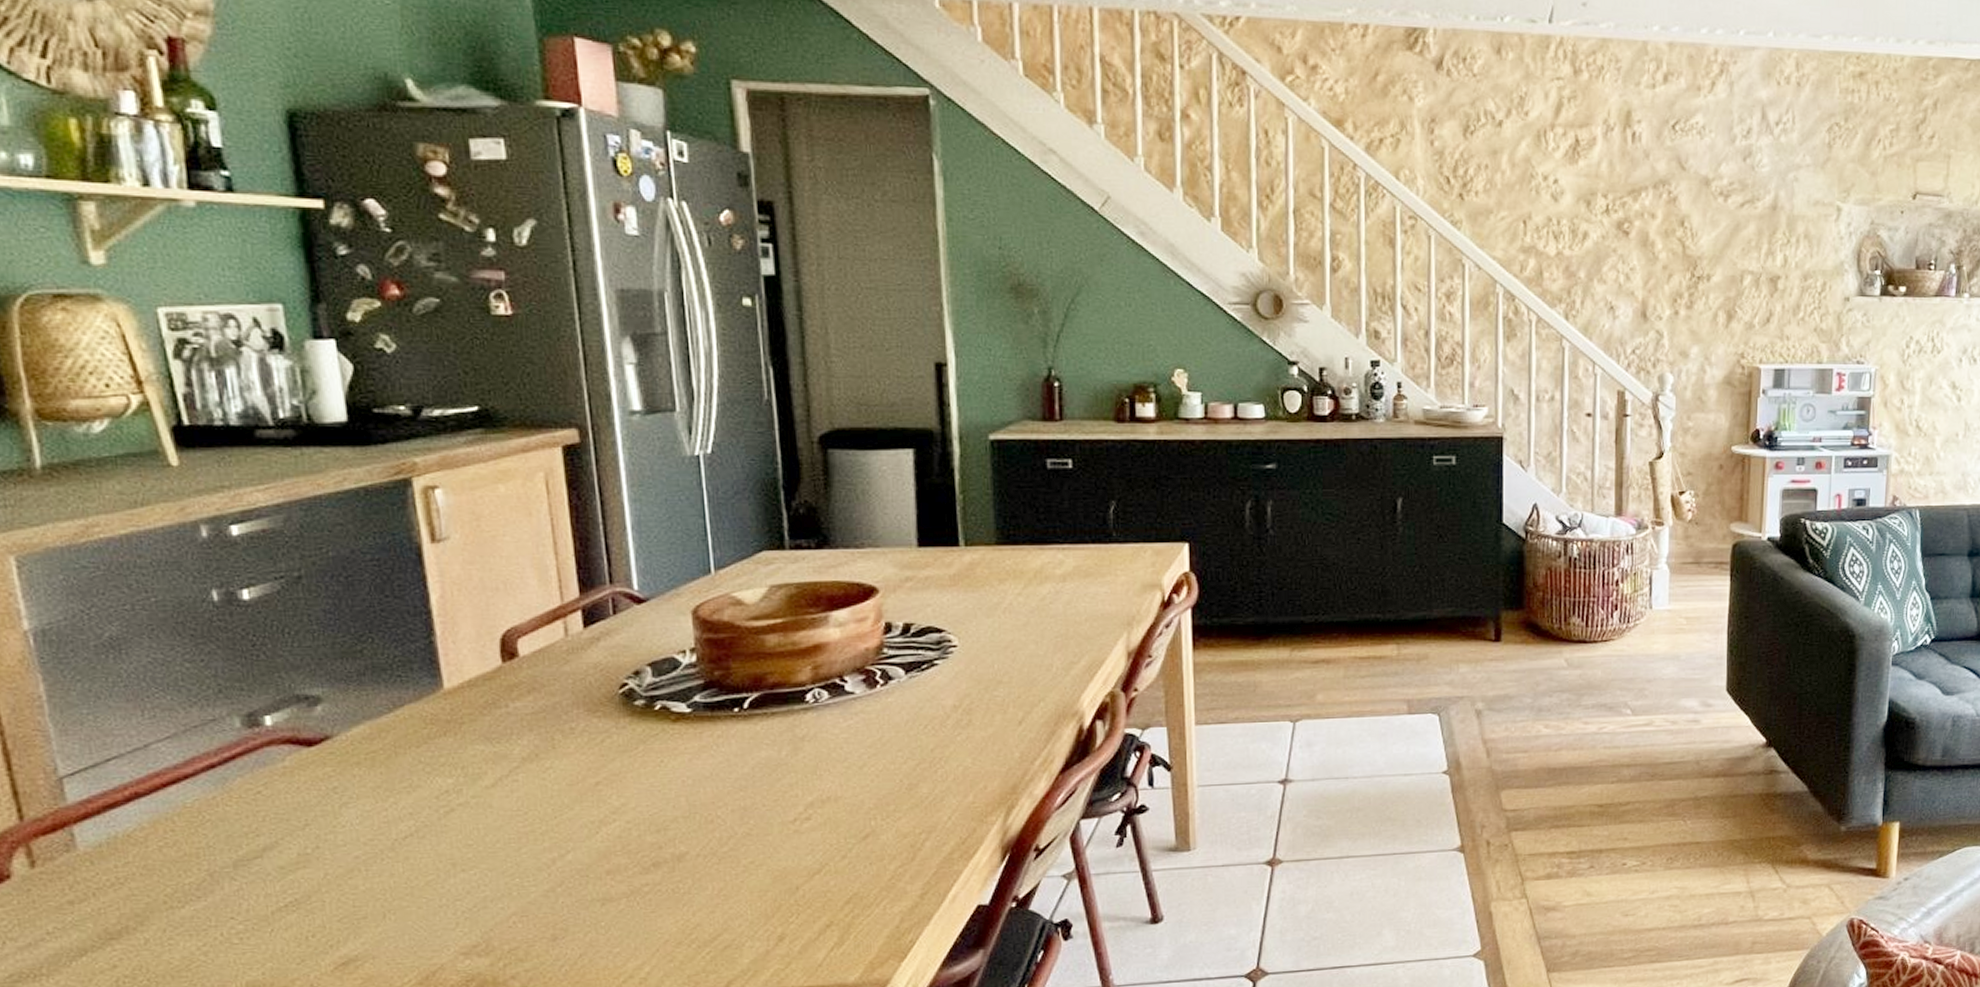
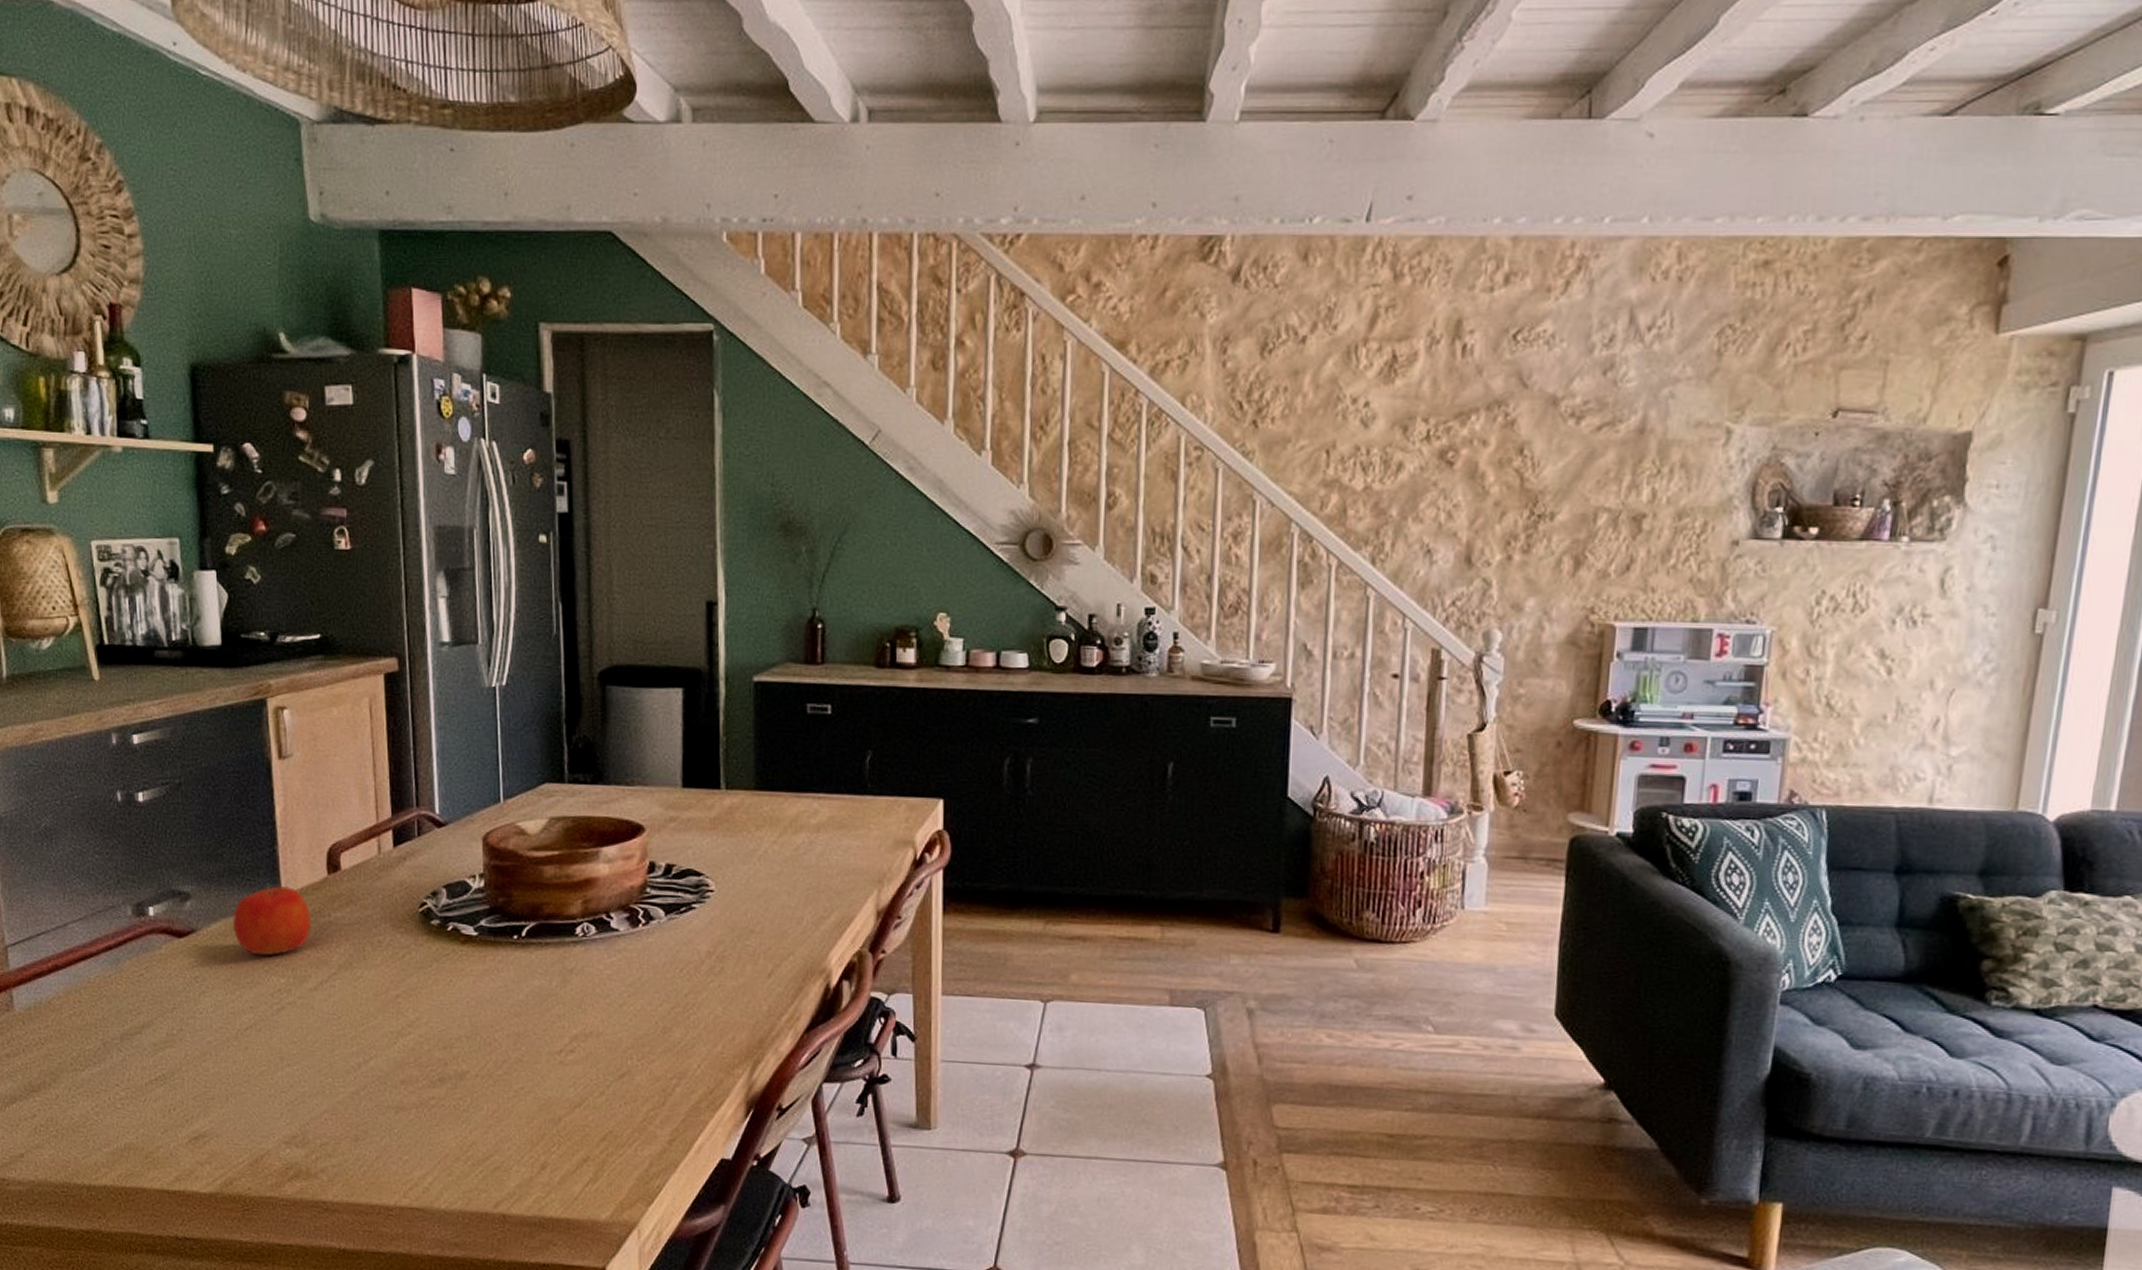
apple: none [380,677,485,757] -> present [233,883,312,956]

